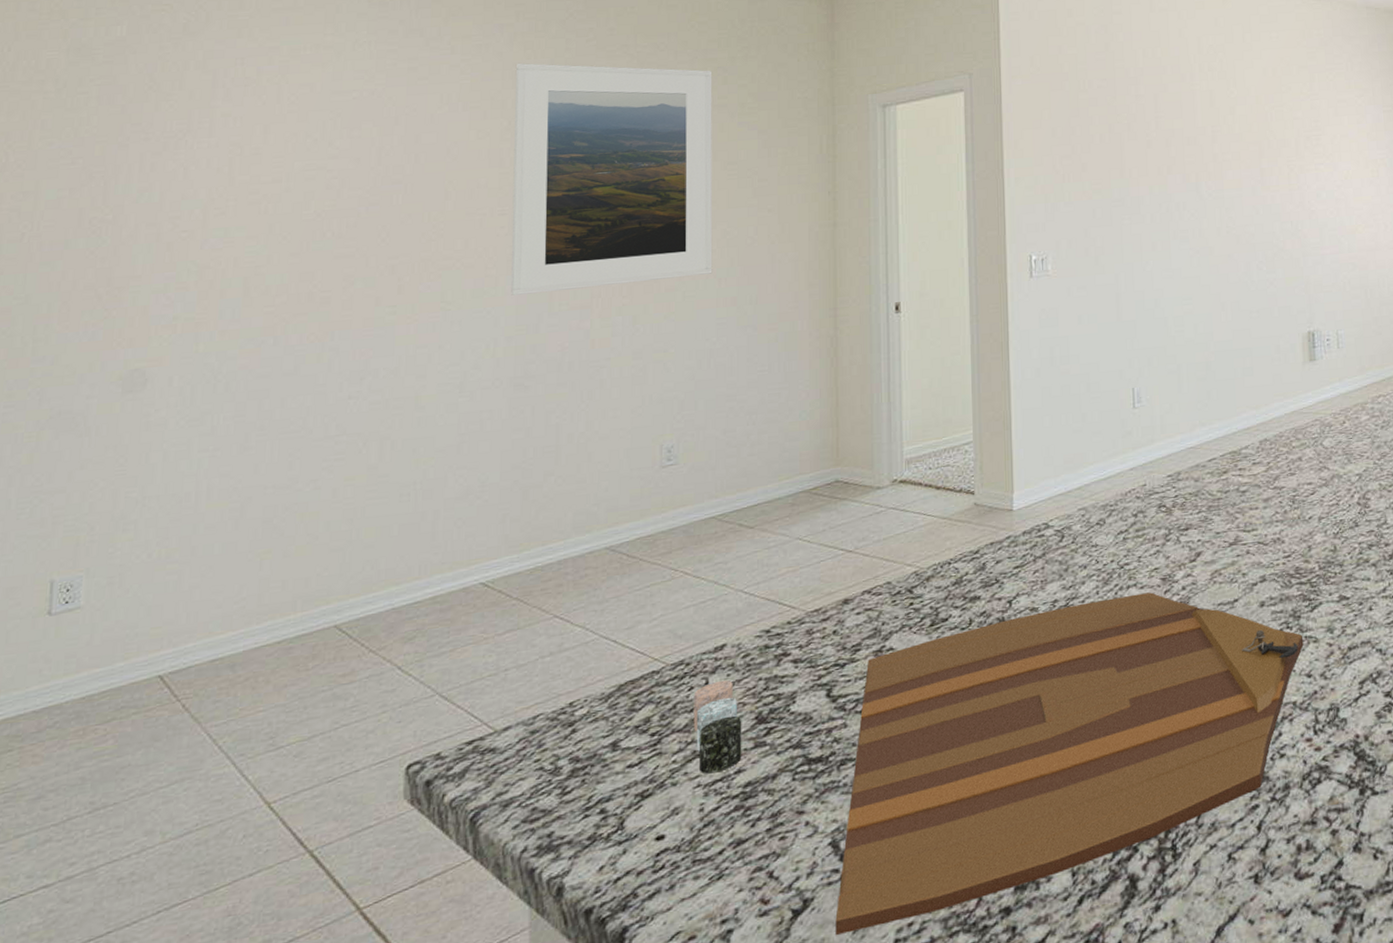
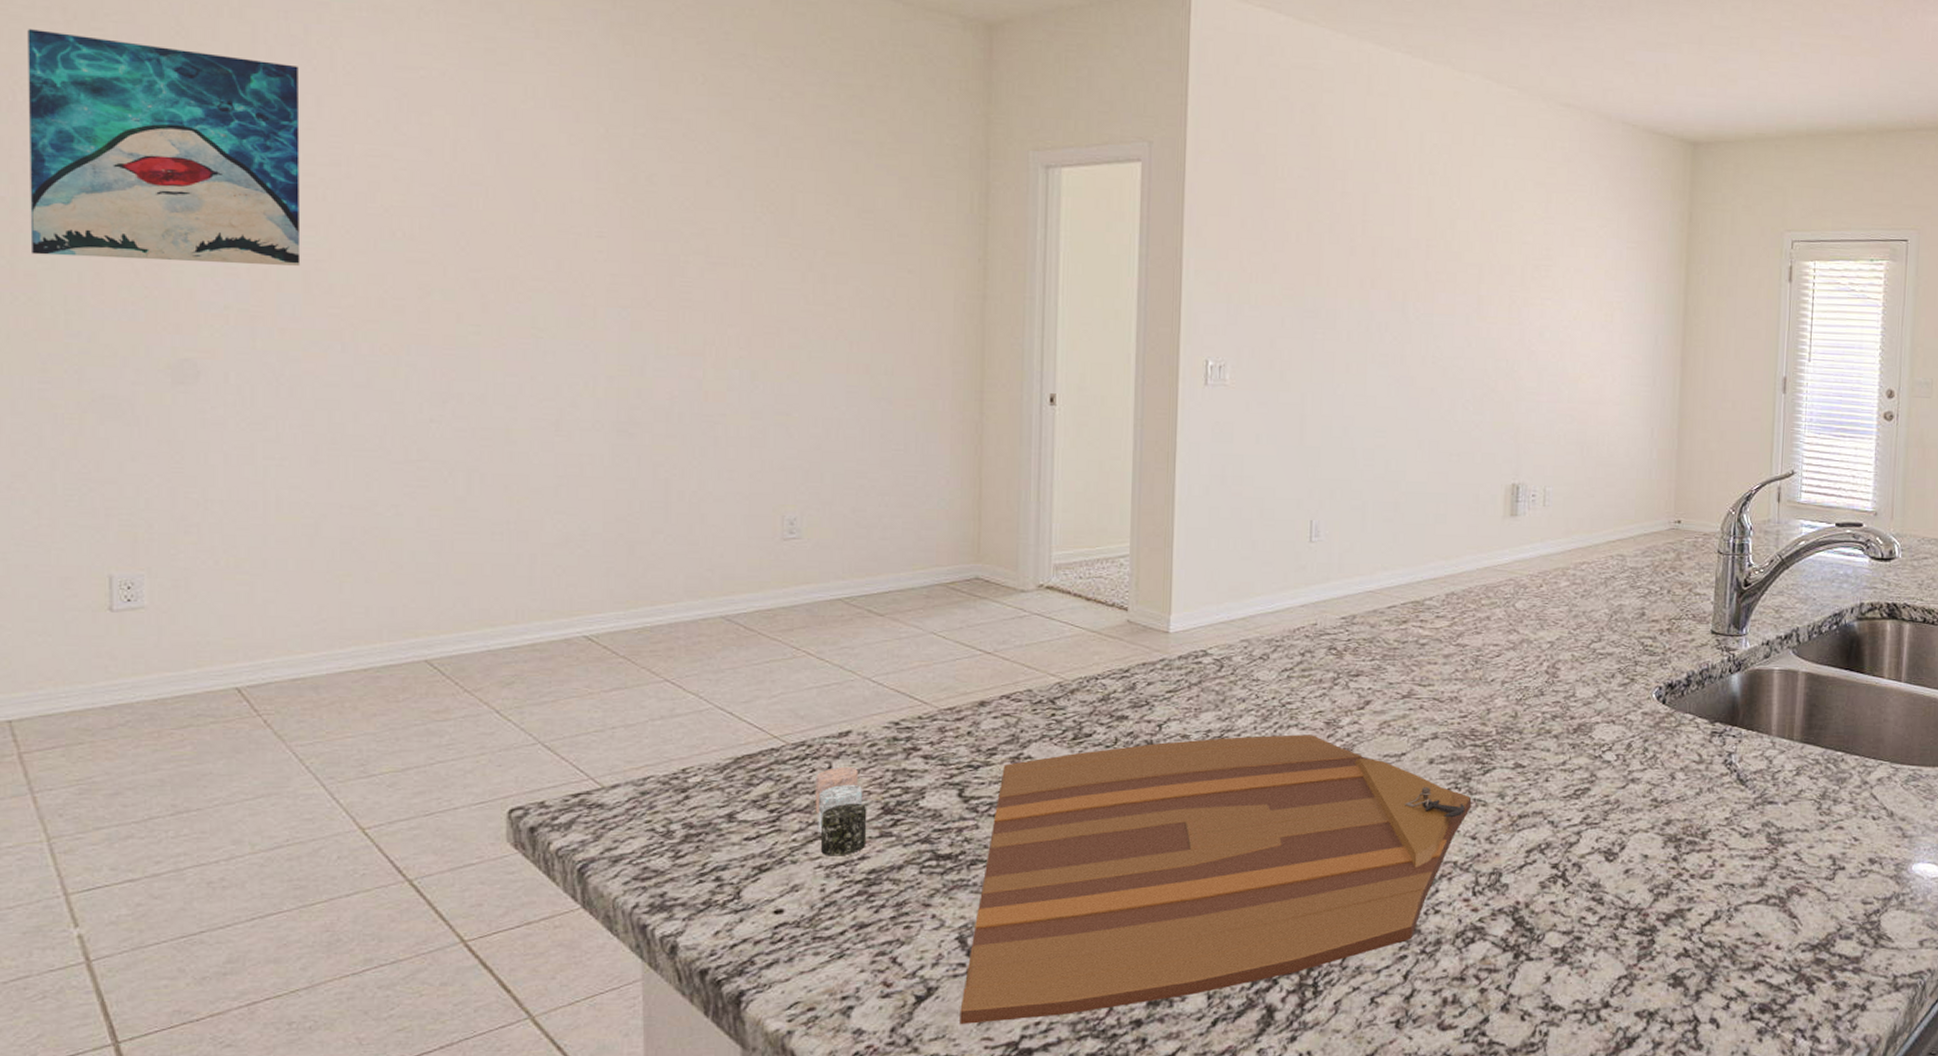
wall art: none [8,99,250,293] -> present [28,29,301,266]
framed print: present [511,63,713,296] -> none [611,59,847,336]

